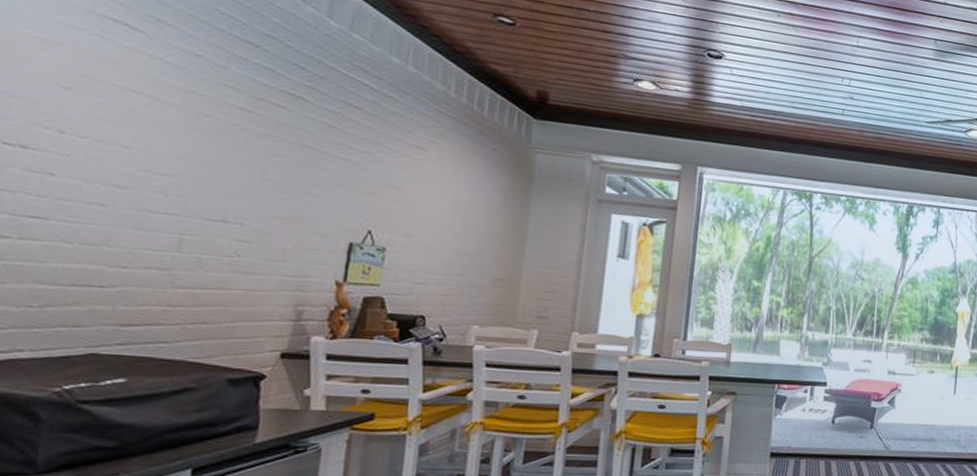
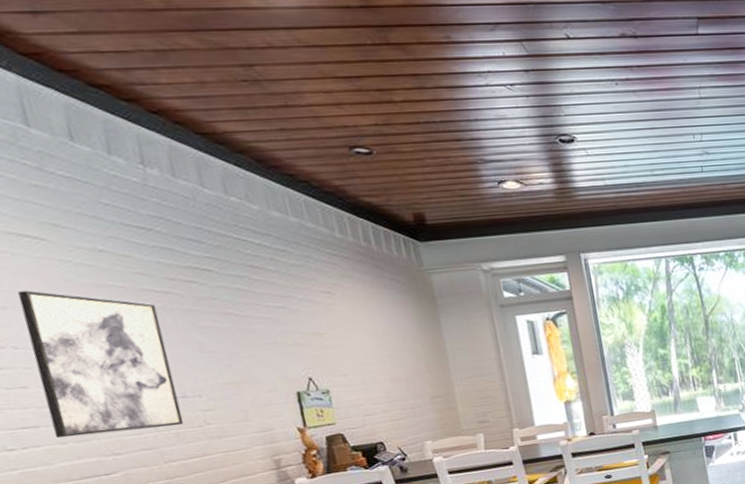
wall art: none [62,75,232,251] -> present [17,290,184,439]

